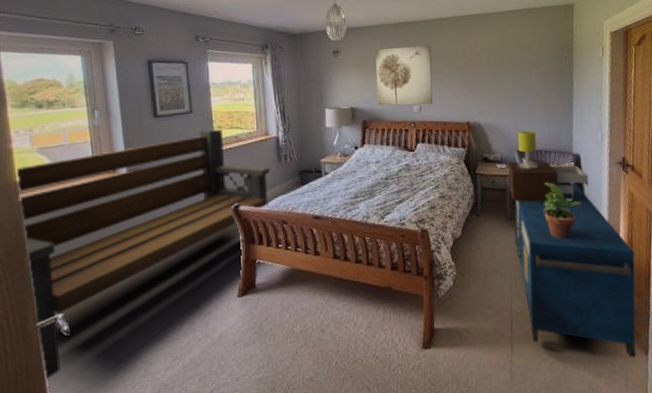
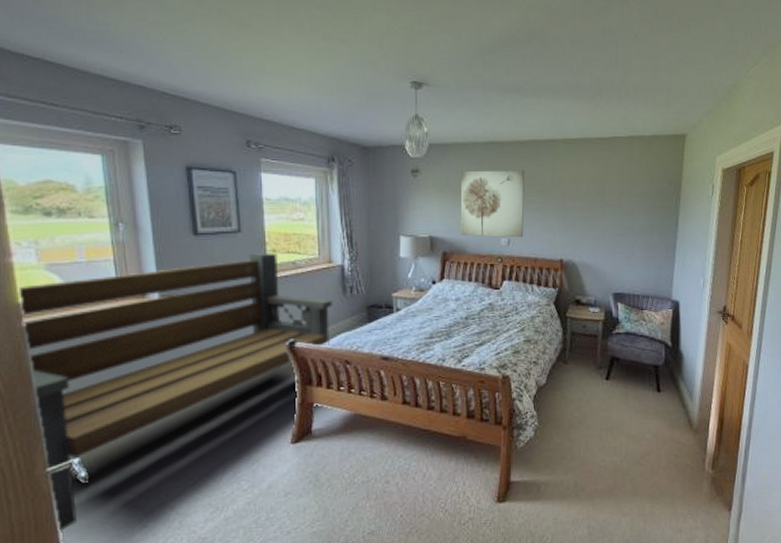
table lamp: present [508,130,589,203] -> none [601,272,687,352]
storage cabinet: present [514,183,637,358] -> none [603,331,727,514]
potted plant: present [543,183,582,239] -> none [635,330,677,391]

